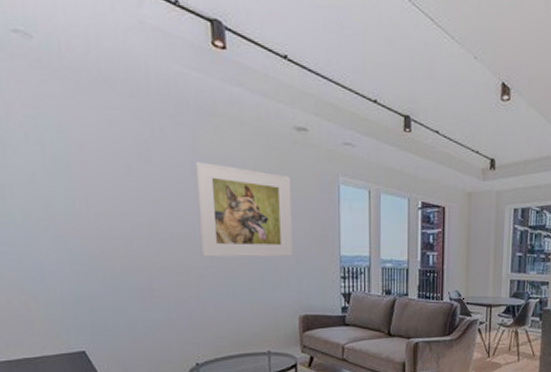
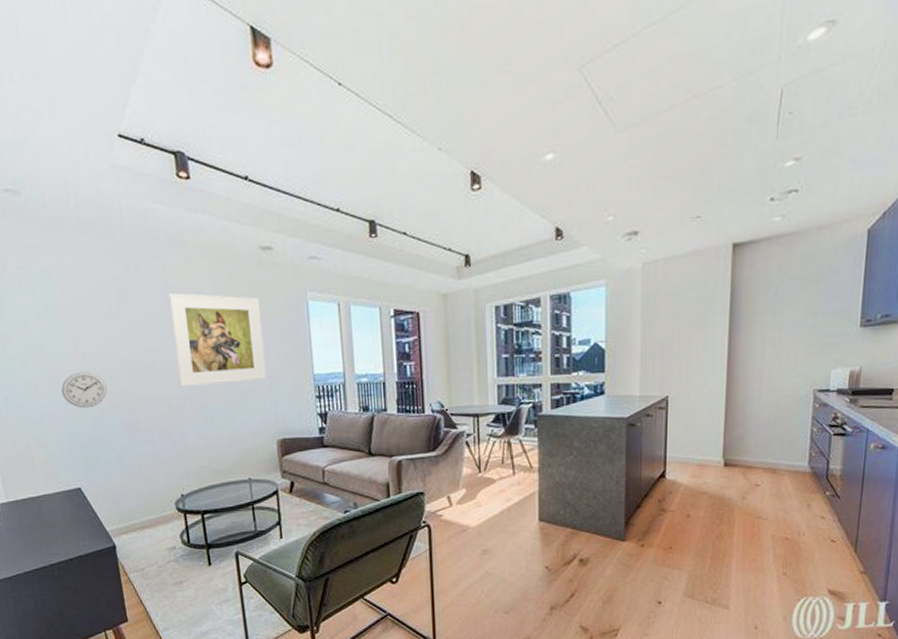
wall clock: none [69,232,121,270] -> present [61,371,107,408]

